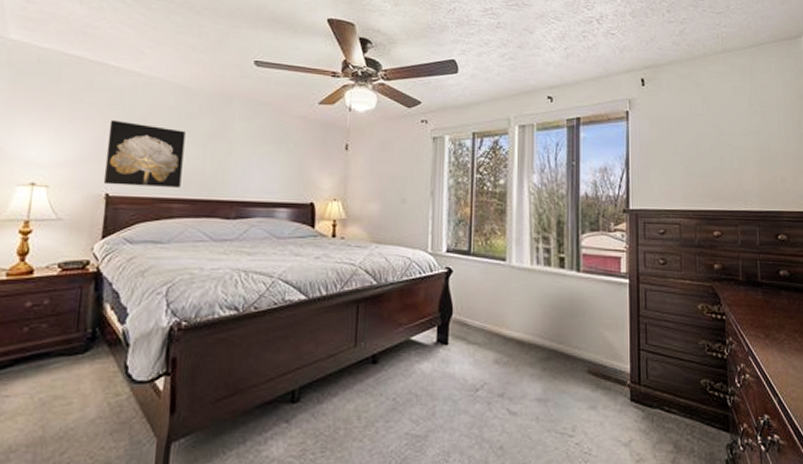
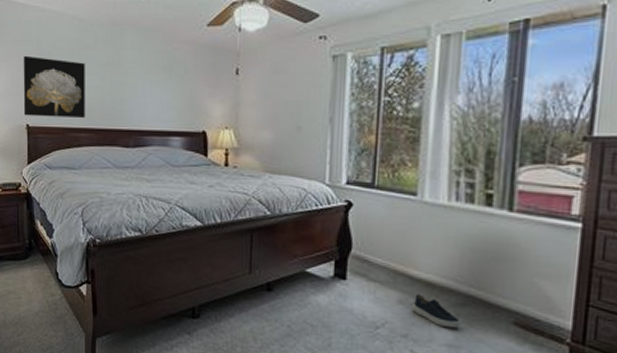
shoe: none [506,352,548,383] -> present [412,294,462,329]

